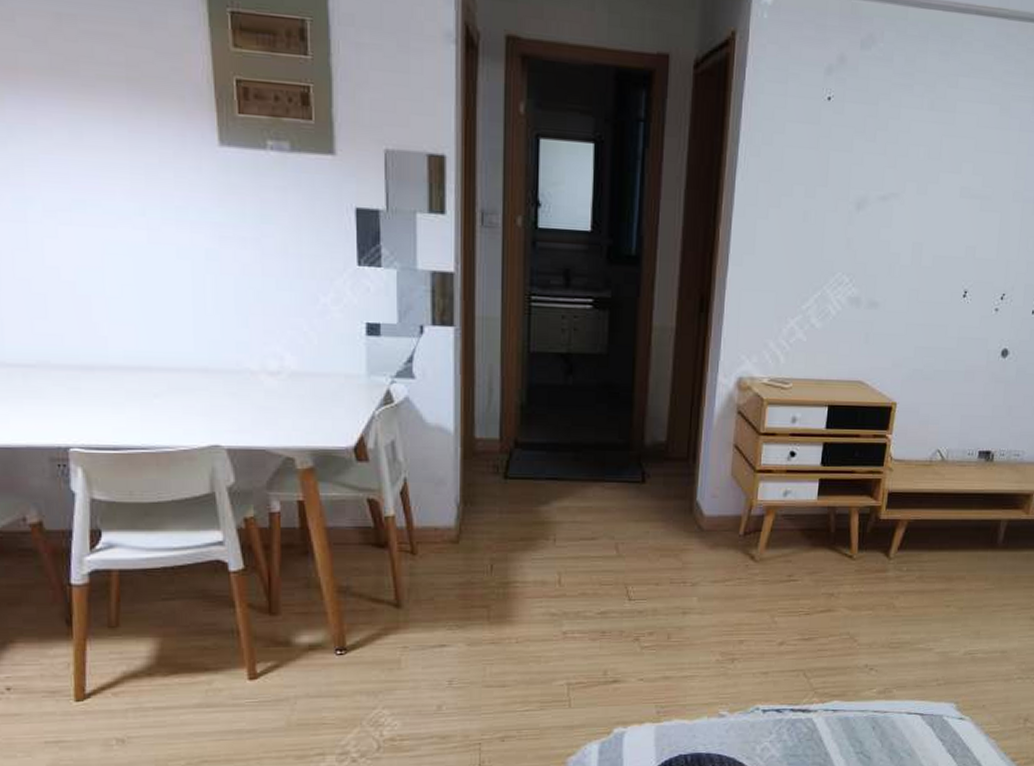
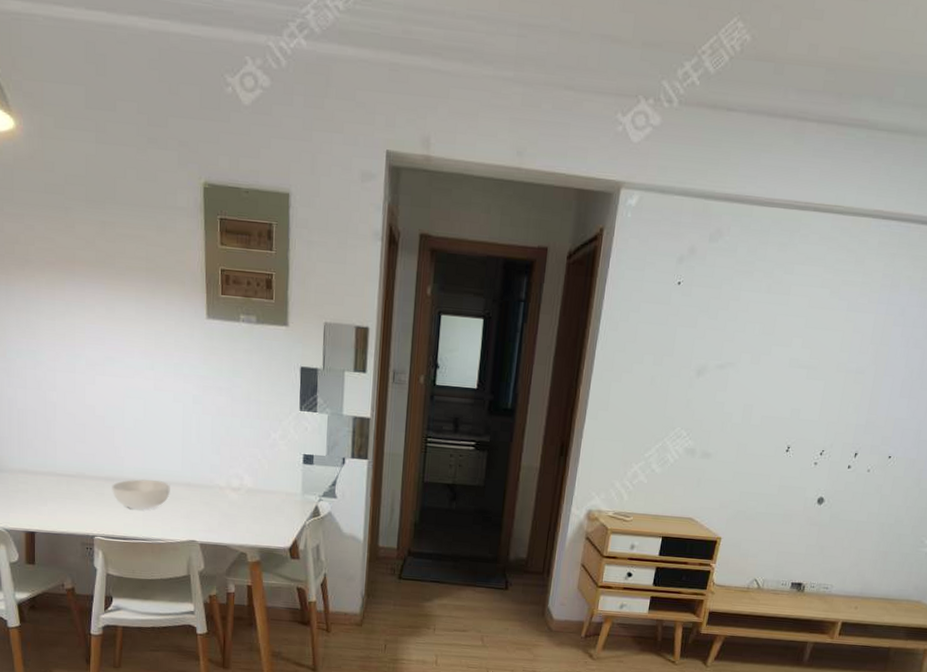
bowl: none [91,366,179,408] -> present [112,479,170,510]

